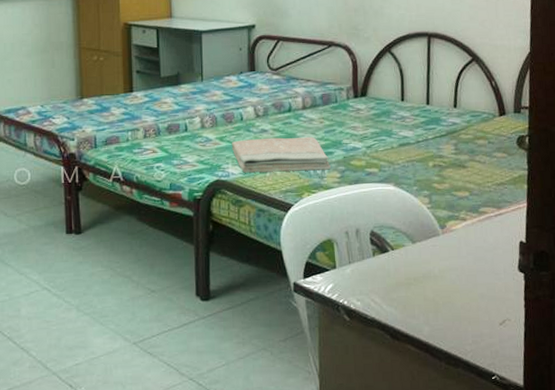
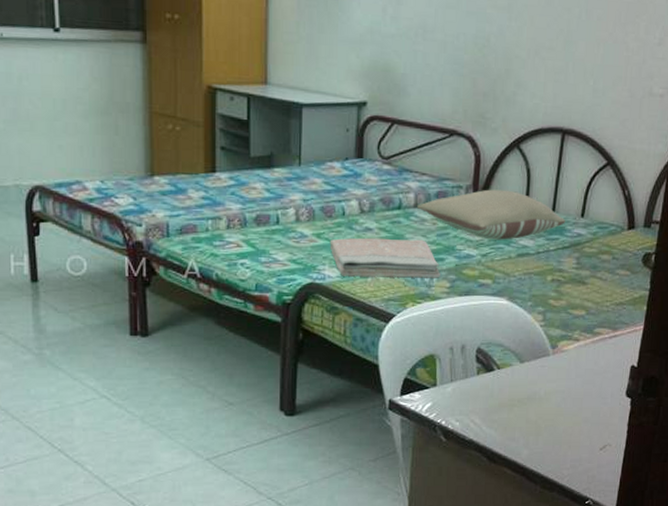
pillow: none [305,89,440,133] -> present [417,189,566,240]

